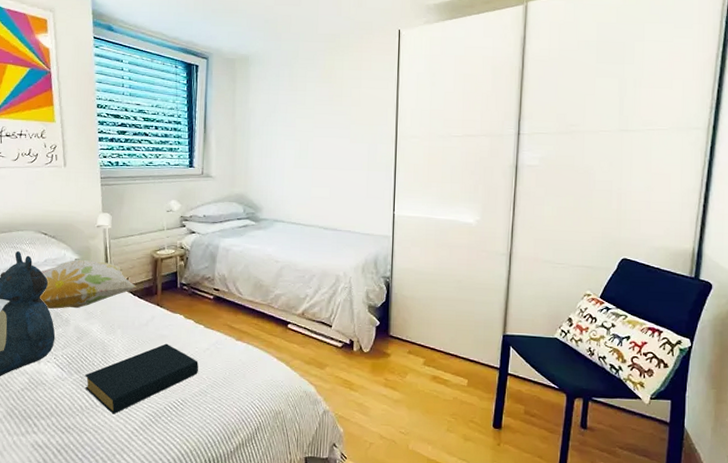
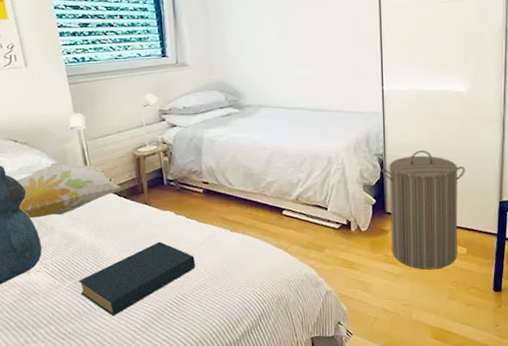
laundry hamper: none [387,277,470,399] -> present [381,150,465,270]

